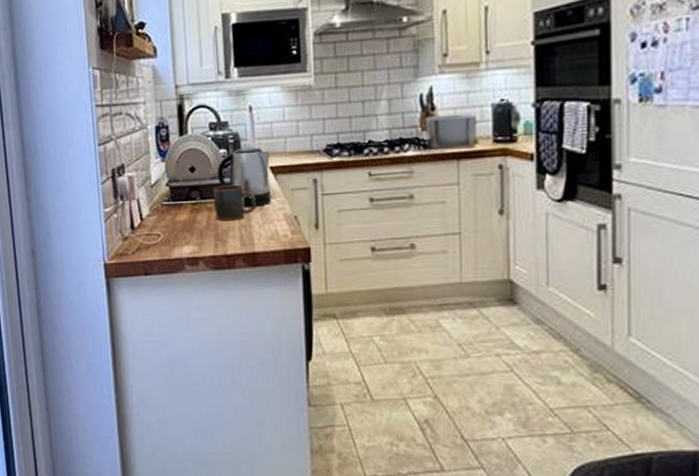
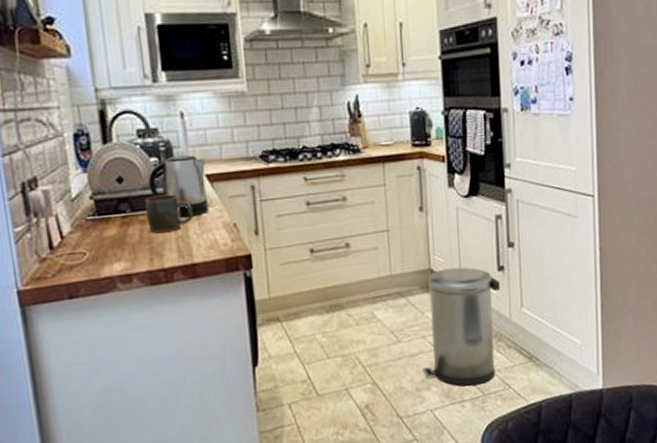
toaster: present [425,113,479,151] -> none [353,120,400,155]
pedal bin: none [495,281,600,420] -> present [423,267,500,387]

